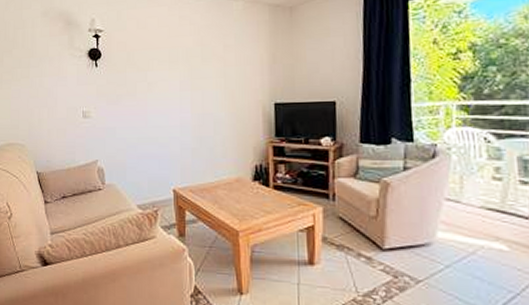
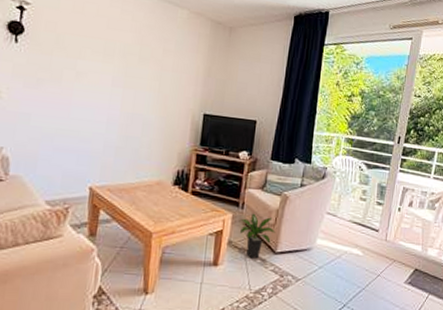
potted plant: none [331,205,379,257] -> present [239,213,276,259]

